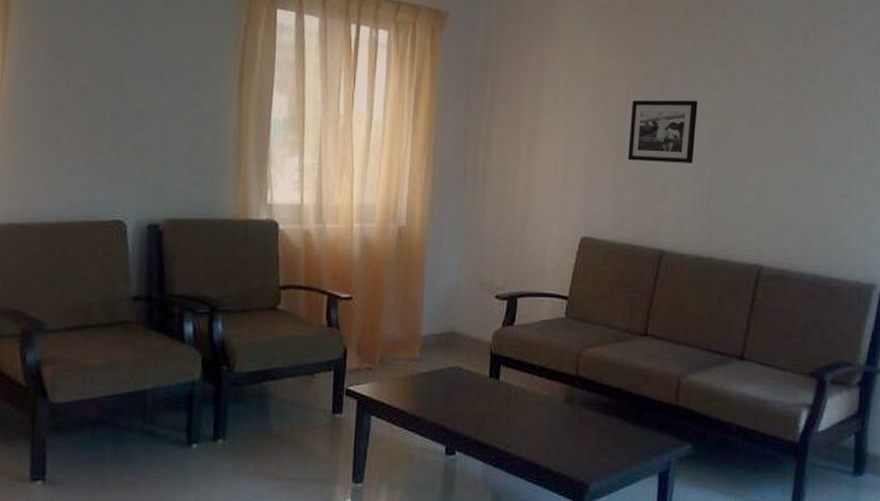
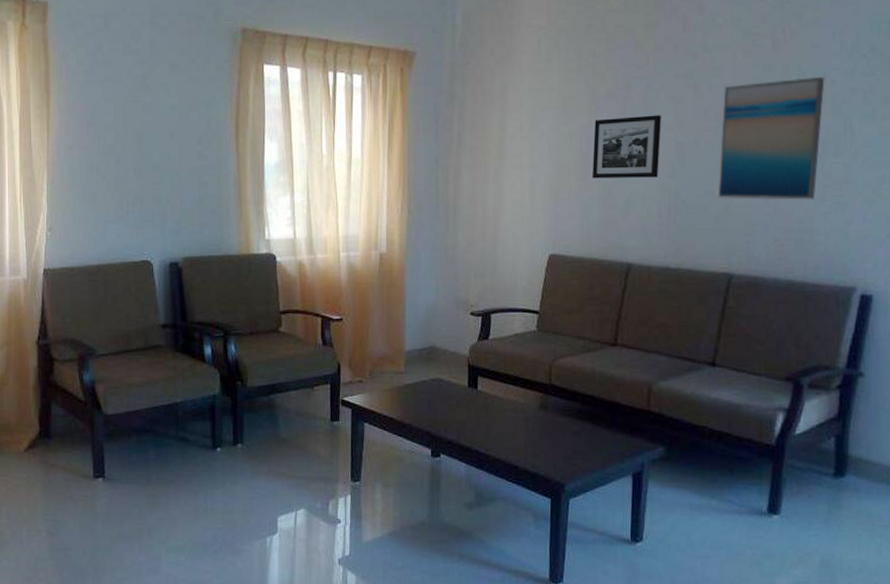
wall art: none [749,75,851,196] -> present [717,77,825,200]

